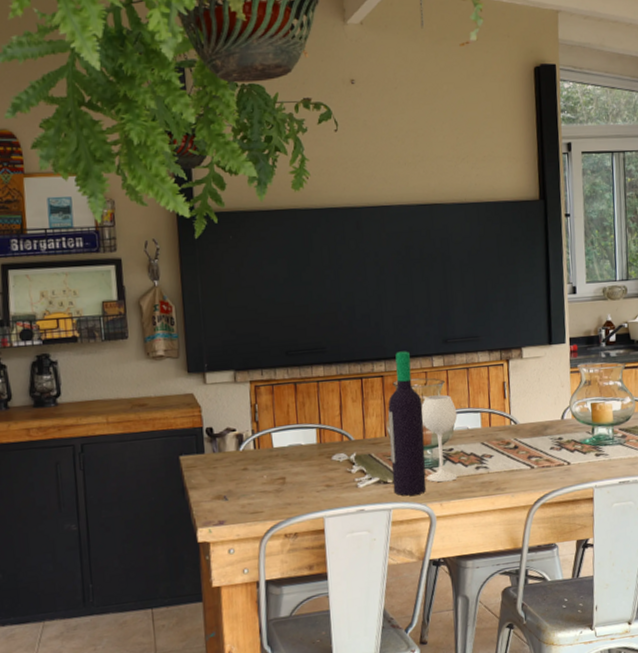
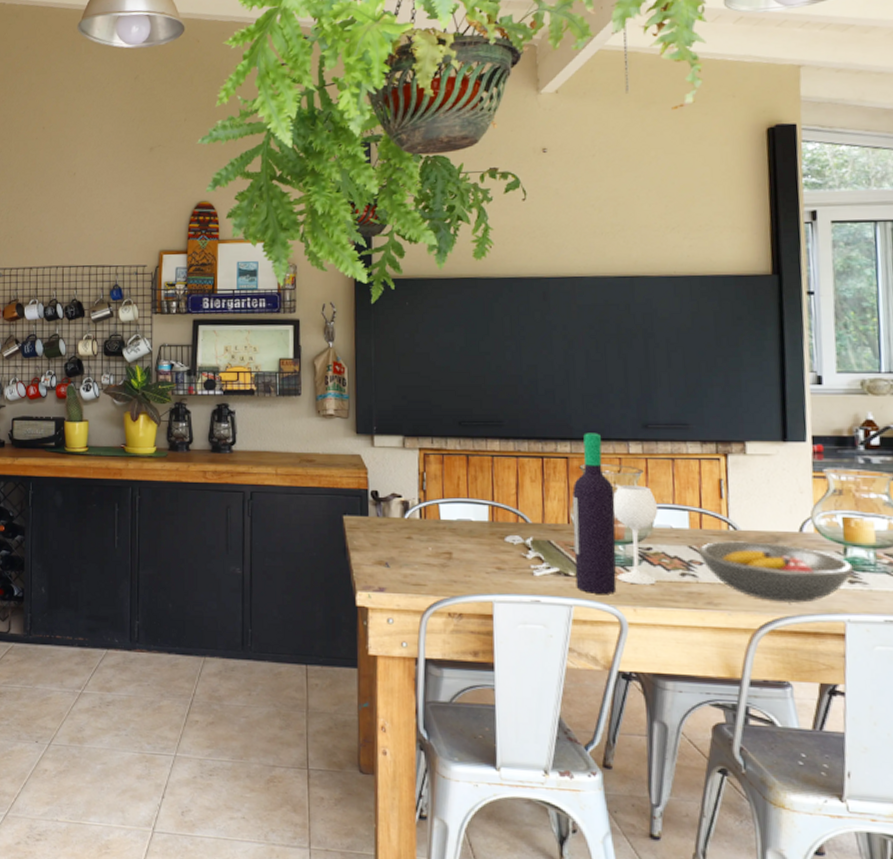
fruit bowl: none [487,431,598,480] -> present [696,540,853,603]

